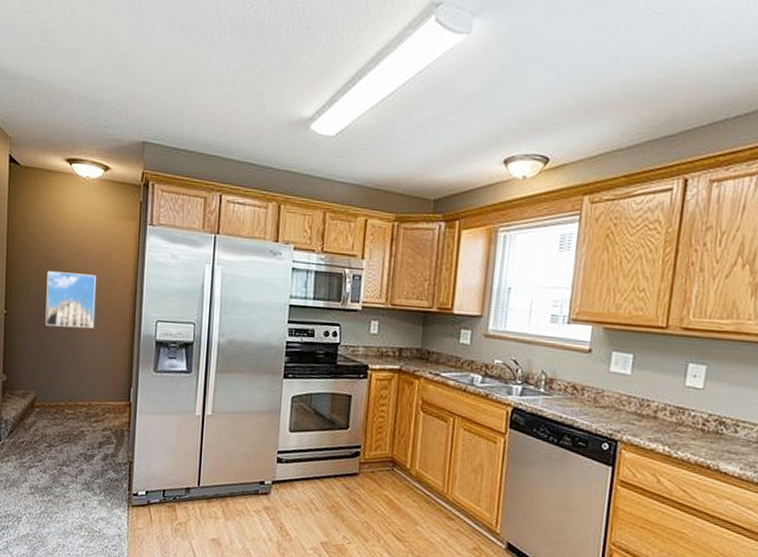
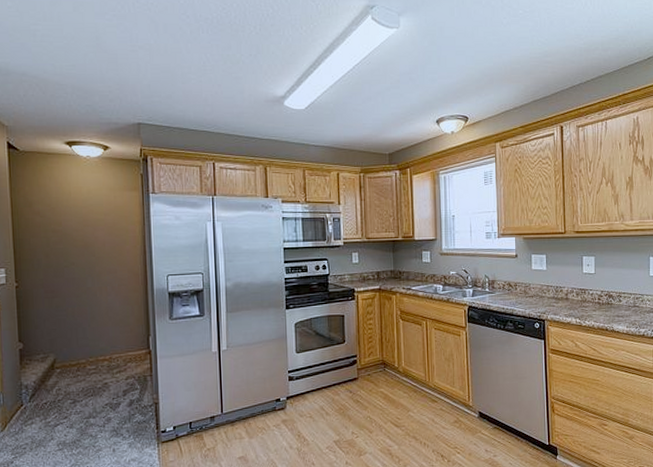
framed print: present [45,271,96,328] -> none [56,241,109,292]

